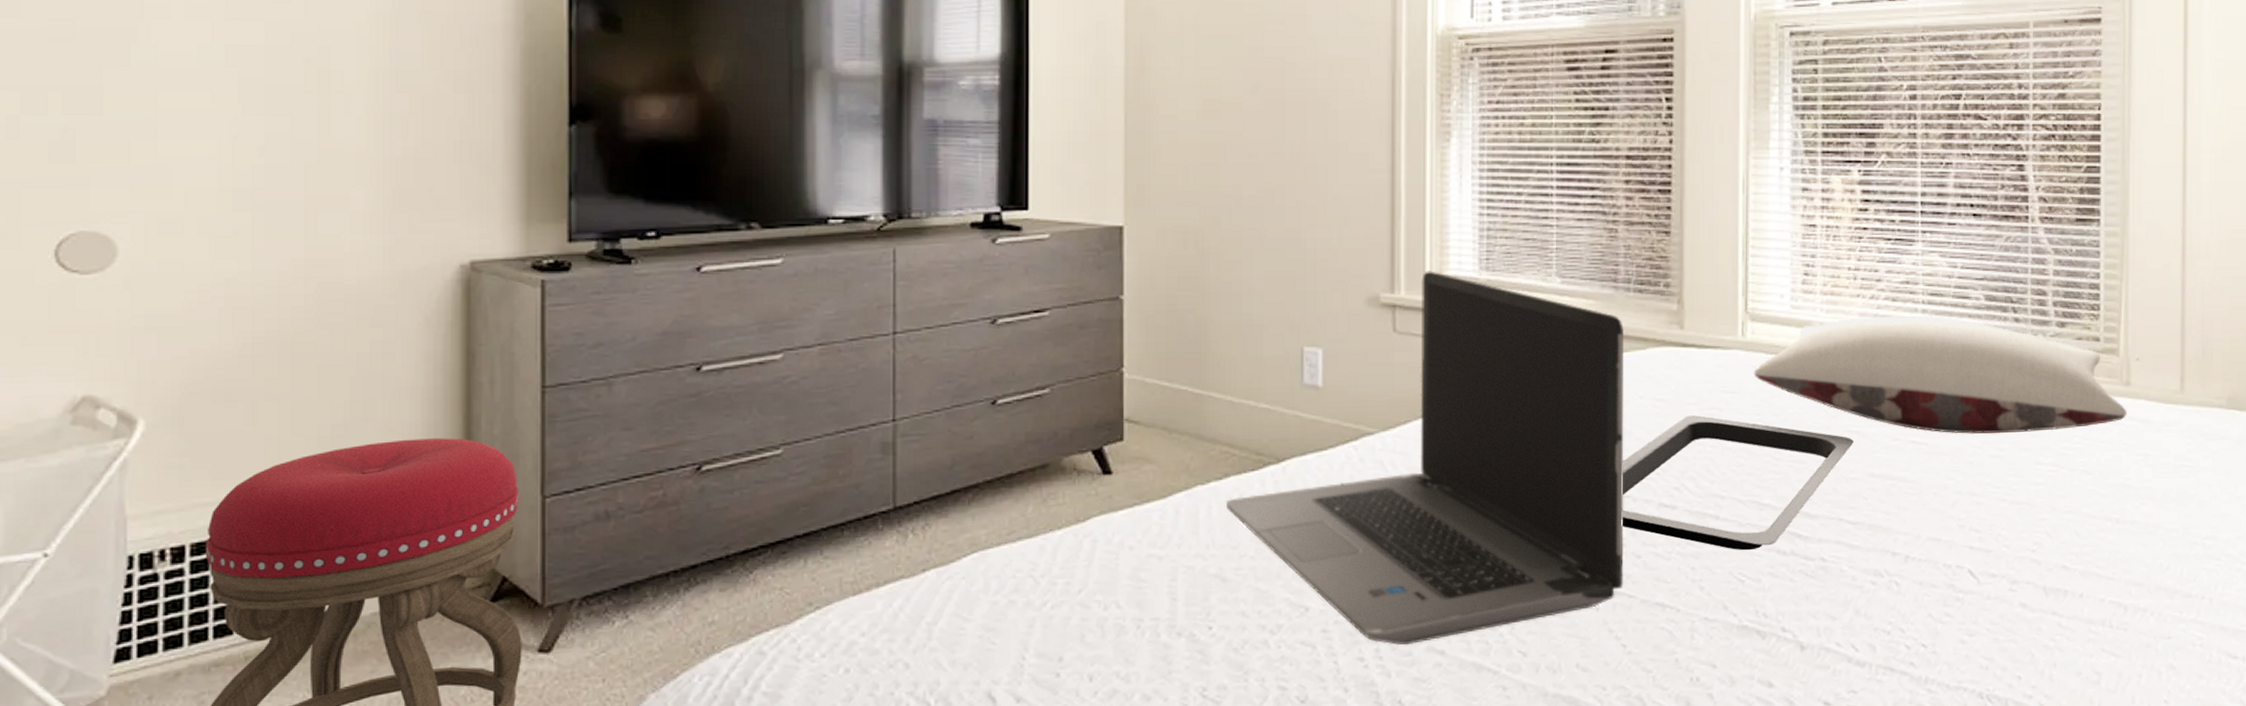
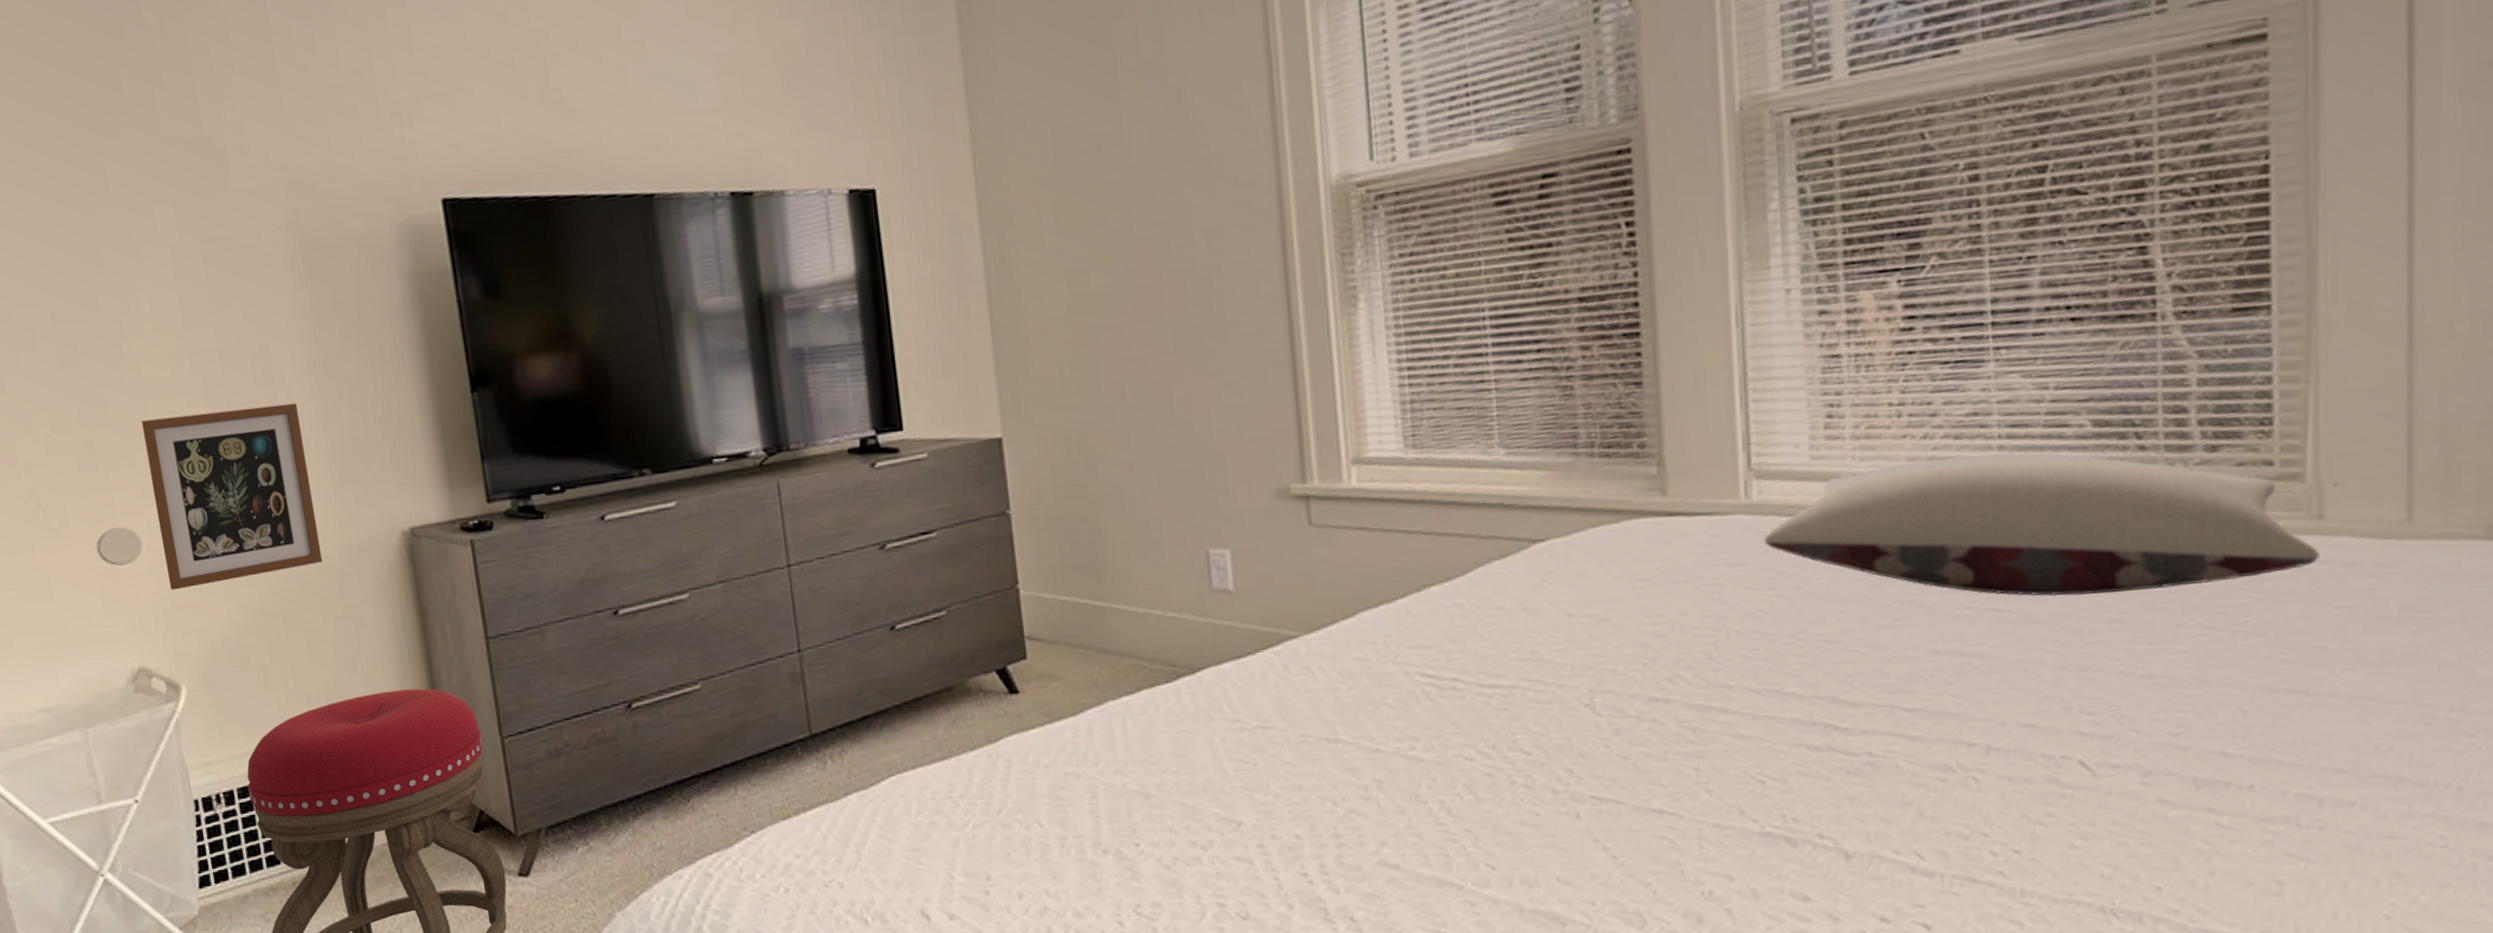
picture frame: none [146,113,355,308] -> present [140,403,323,590]
laptop computer: present [1225,271,1625,645] -> none [1140,454,1609,859]
serving tray: present [1623,415,1854,551] -> none [1599,594,1907,747]

